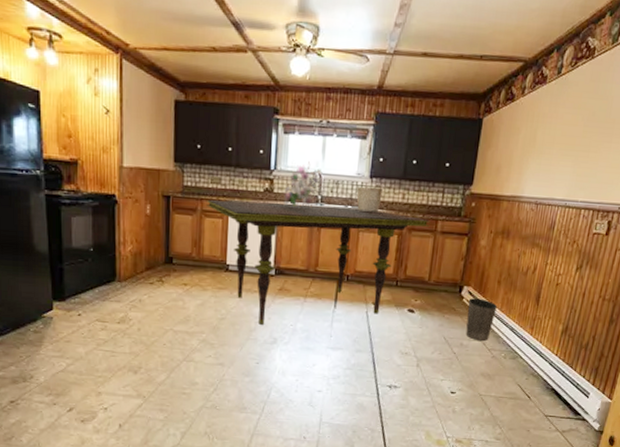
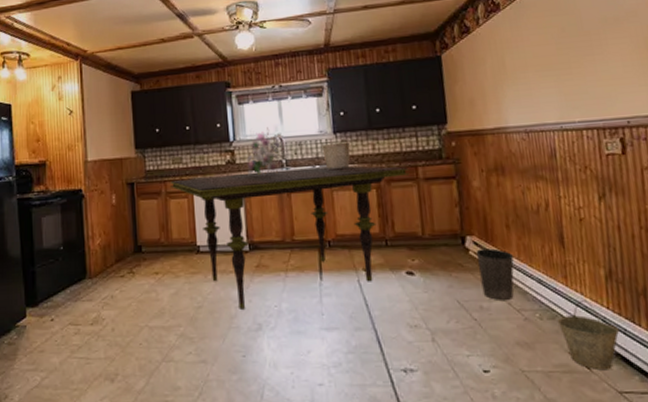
bucket: none [517,346,560,400] -> present [558,299,620,371]

